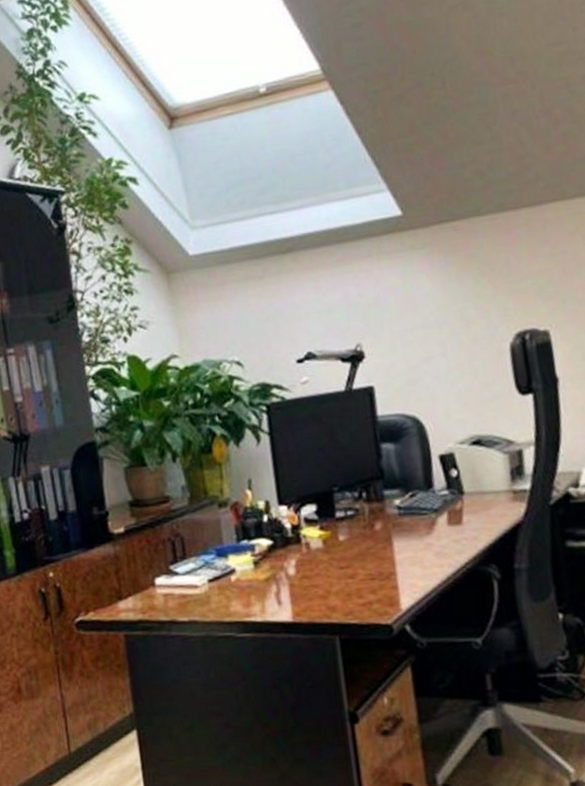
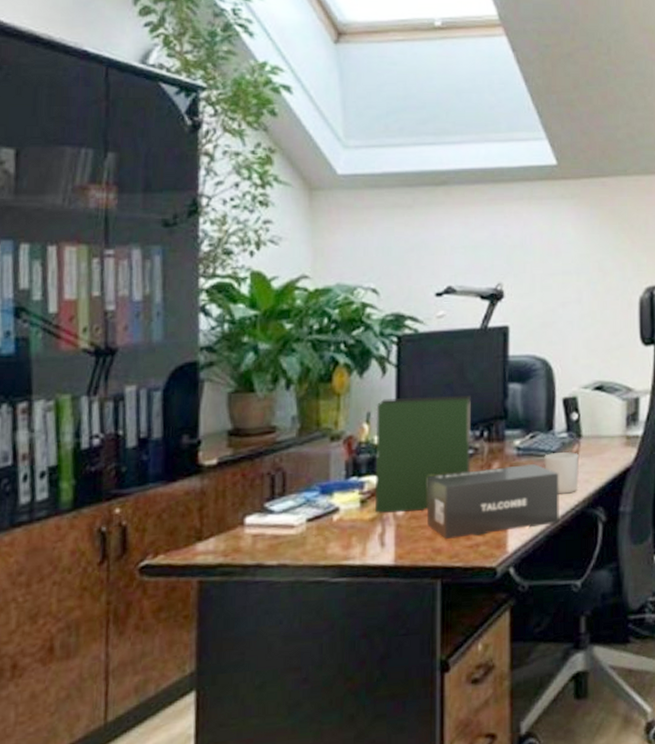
binder: none [256,458,354,574] -> present [375,395,471,513]
box: none [313,523,451,597] -> present [427,464,559,539]
mug: none [426,508,467,552] -> present [543,451,580,494]

